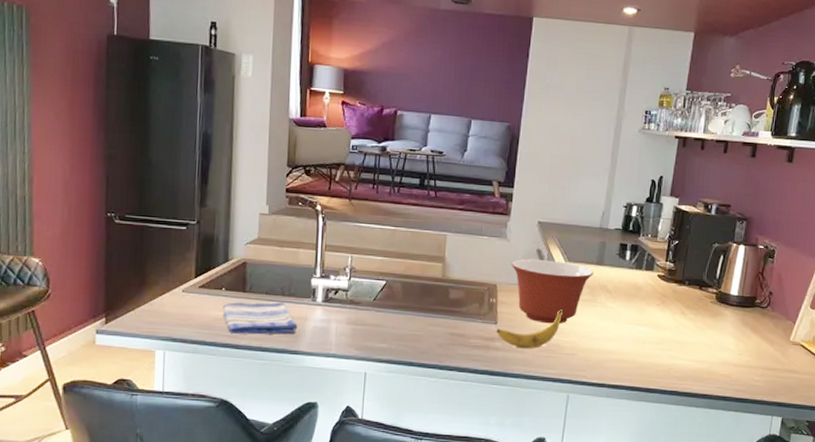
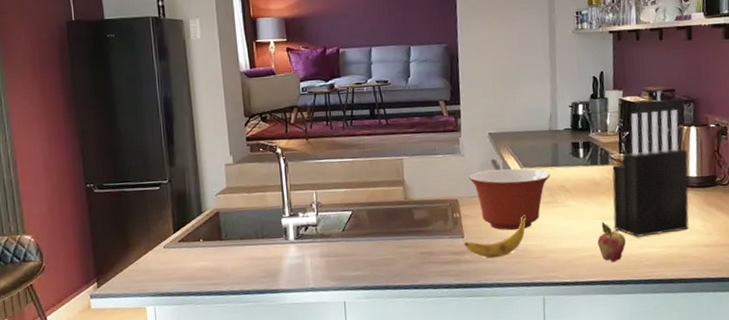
dish towel: present [223,301,298,335] -> none [203,245,275,281]
fruit: none [630,327,658,370] -> present [597,222,626,263]
knife block: none [648,223,733,348] -> present [612,110,689,237]

